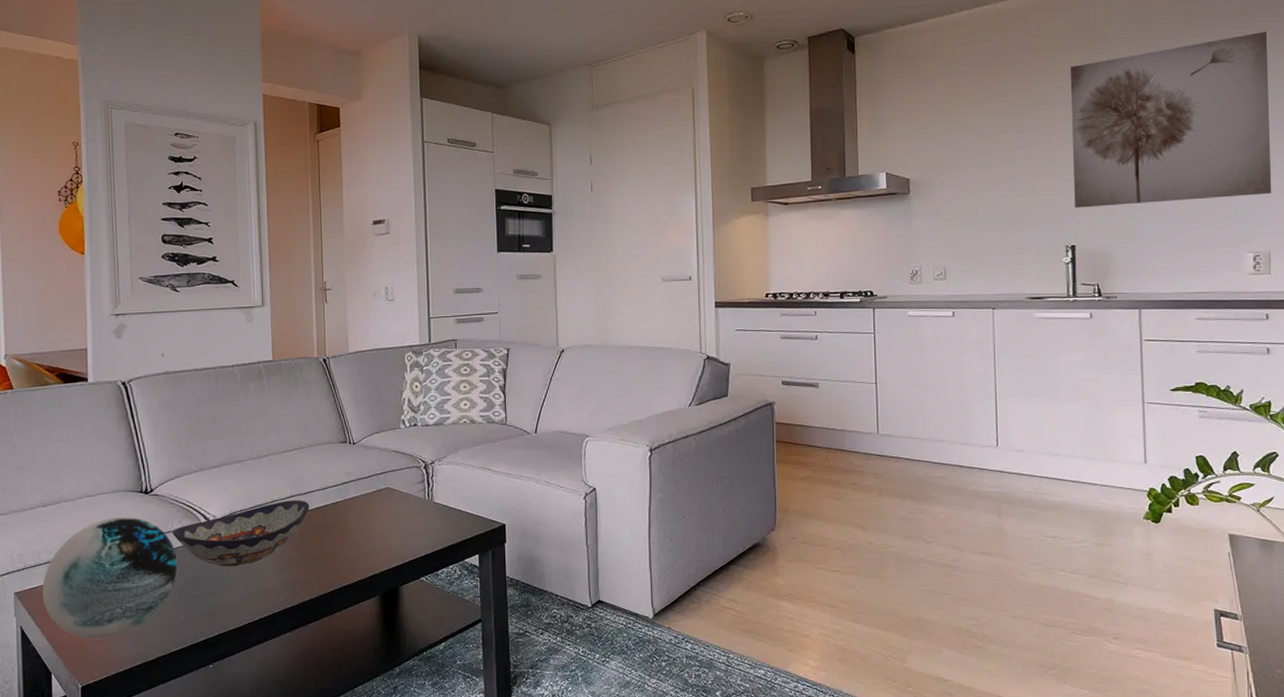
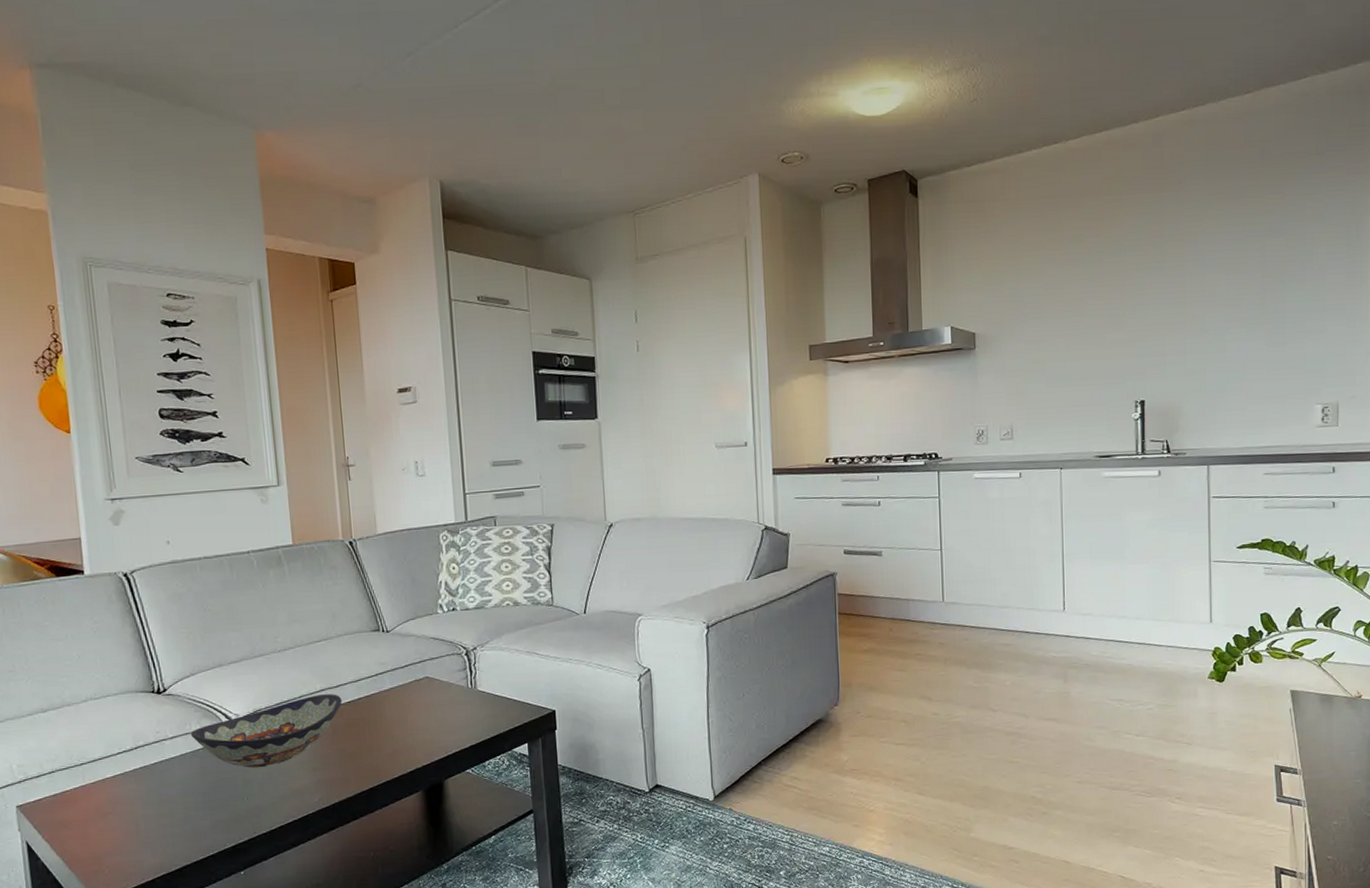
decorative orb: present [42,517,178,639] -> none [47,719,199,851]
wall art: present [1070,32,1272,208] -> none [1141,171,1342,361]

